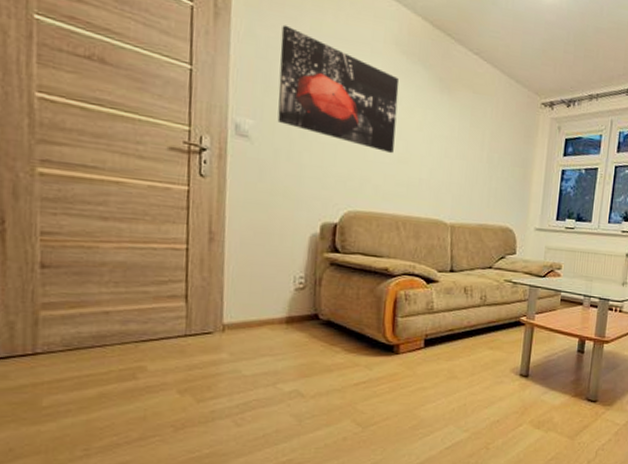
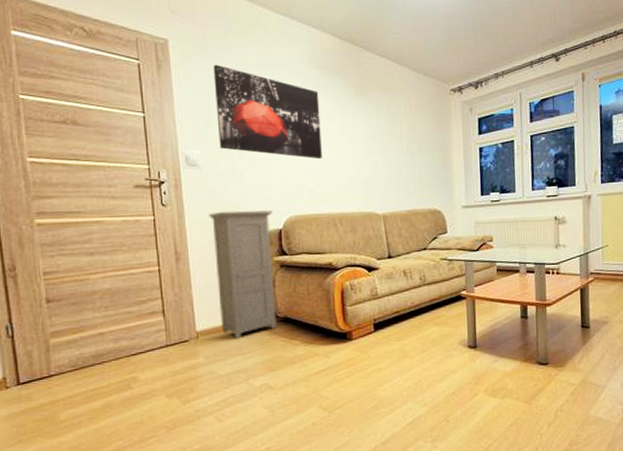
cabinet: none [252,193,330,338] -> present [209,209,277,339]

